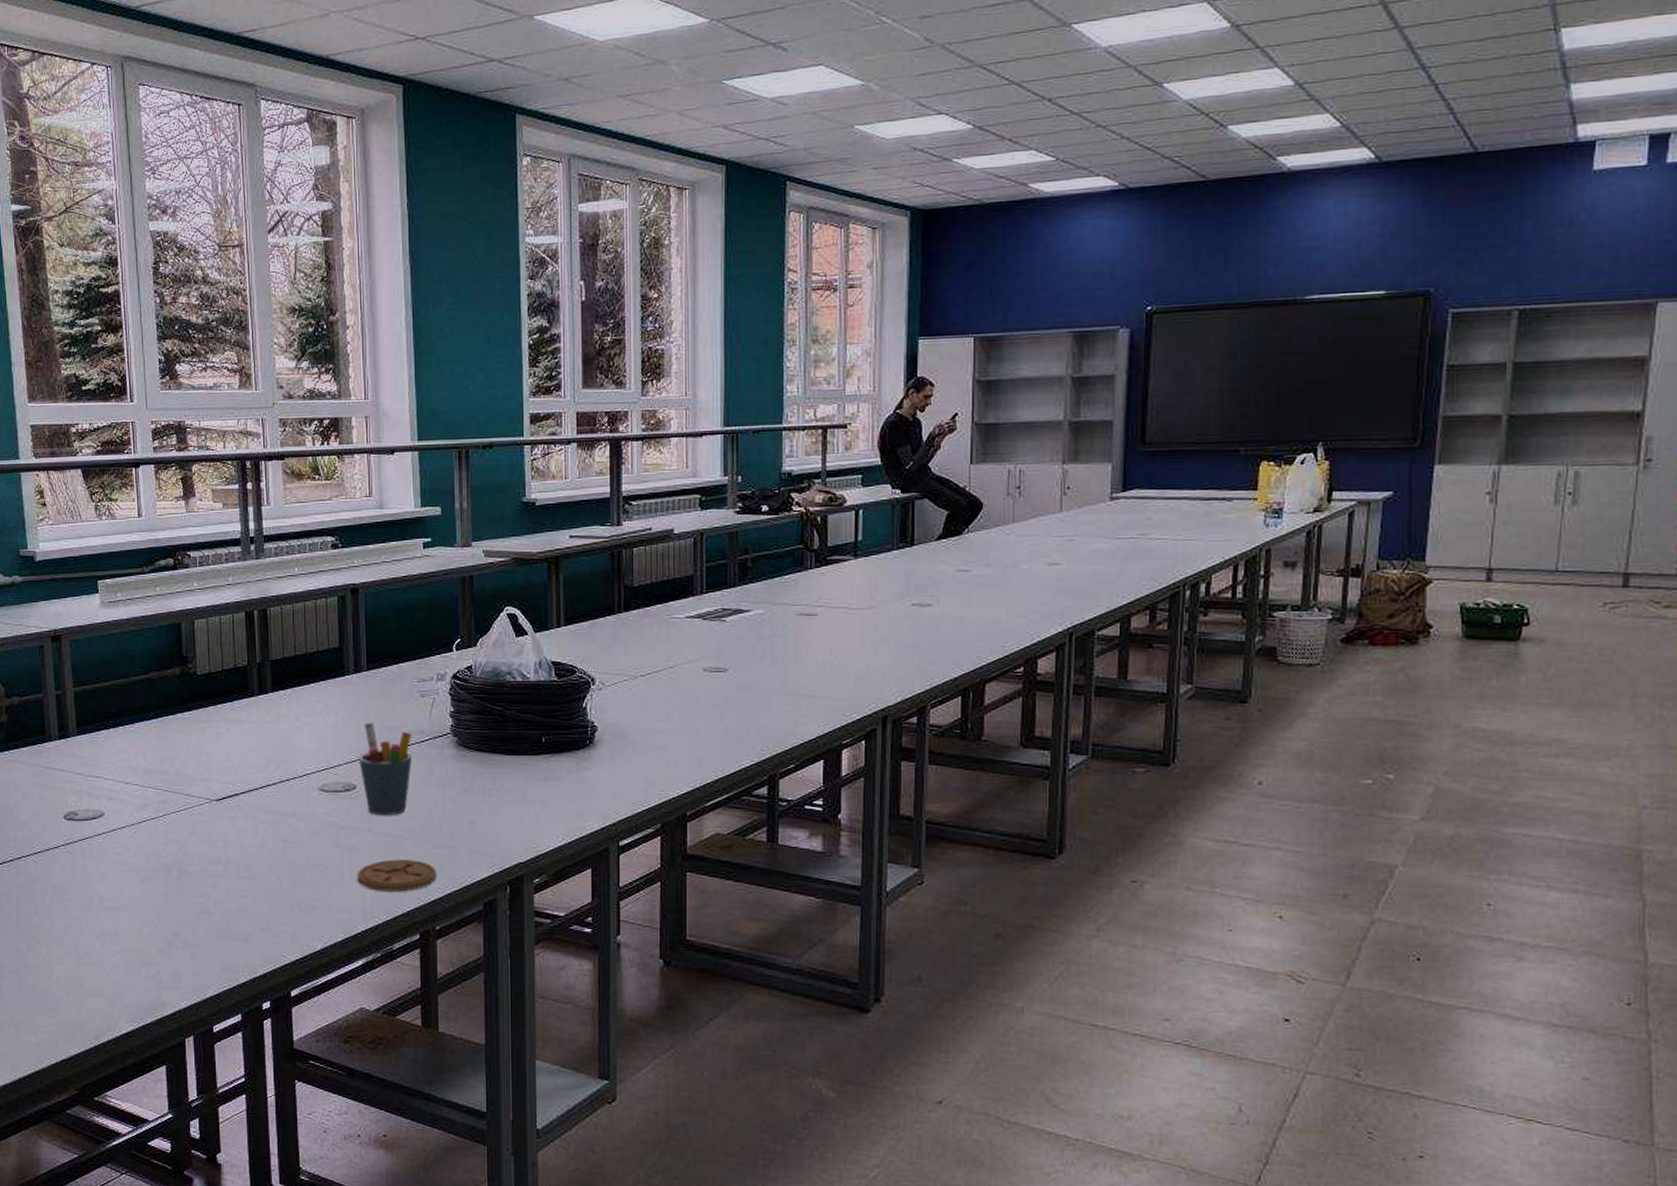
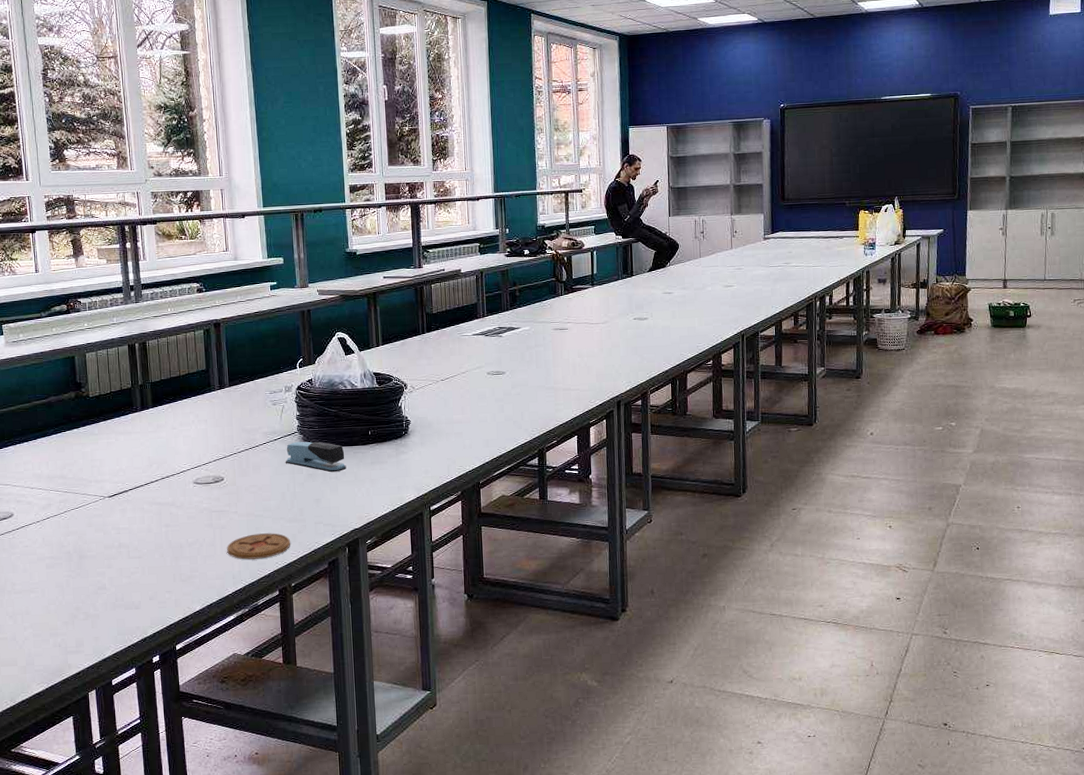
pen holder: present [359,722,413,816] -> none [225,427,268,500]
stapler: none [434,745,512,788] -> present [286,441,347,473]

